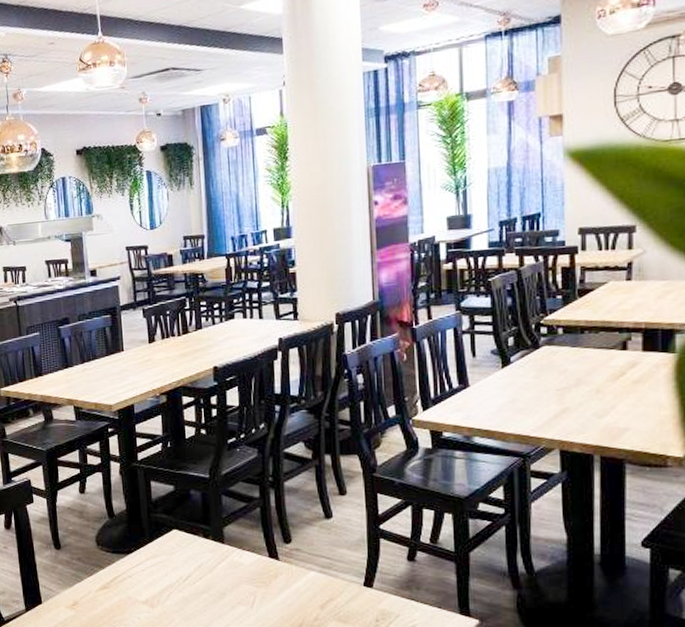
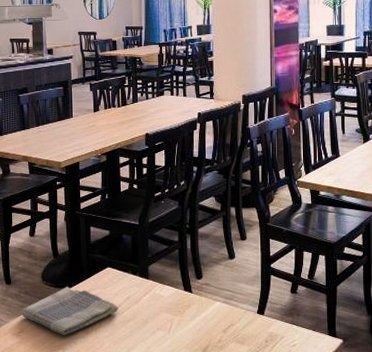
dish towel: none [73,552,189,610] -> present [20,287,119,336]

